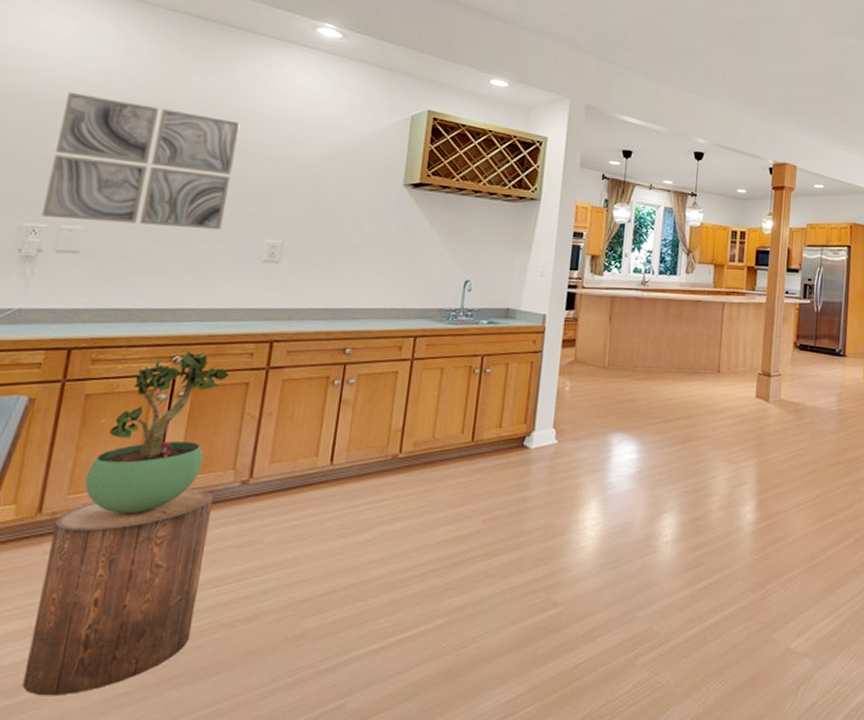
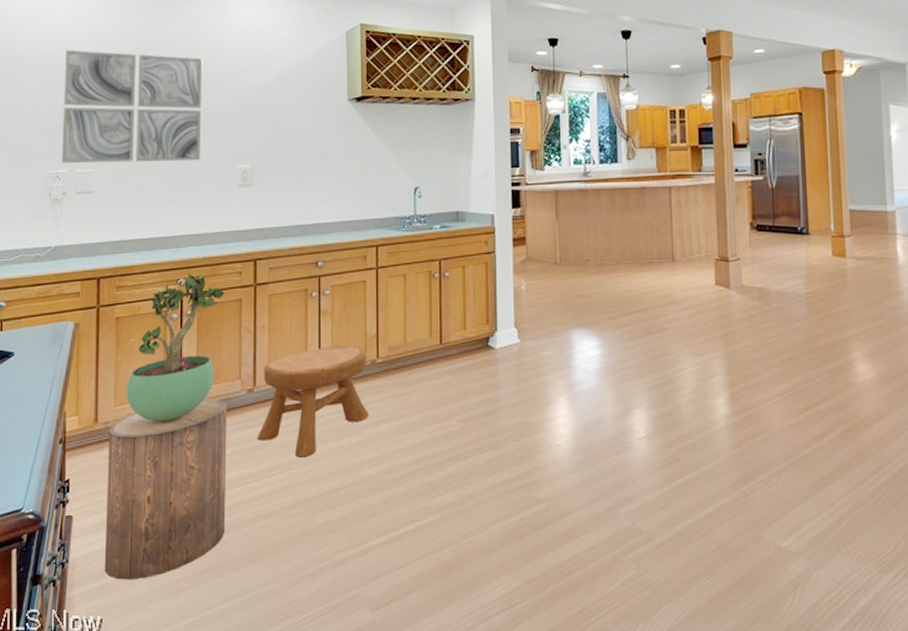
stool: none [246,438,388,557] -> present [258,346,369,458]

